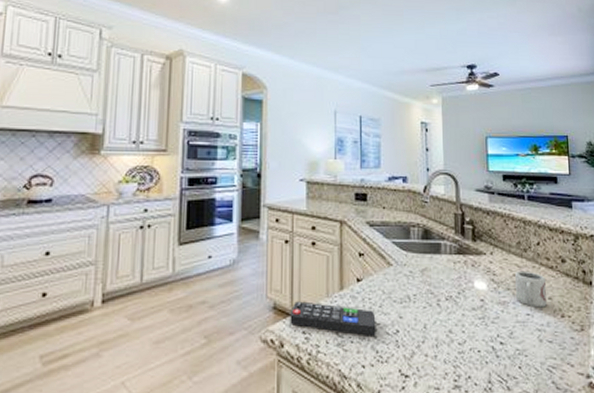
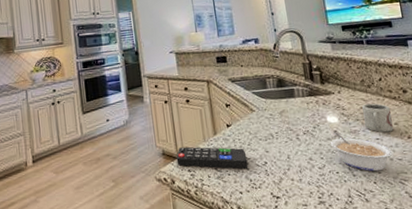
legume: none [474,301,544,354] -> present [330,132,394,172]

